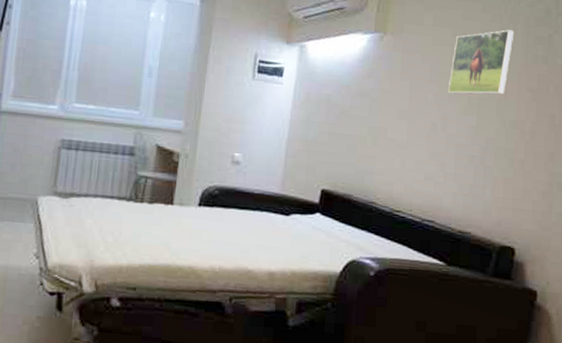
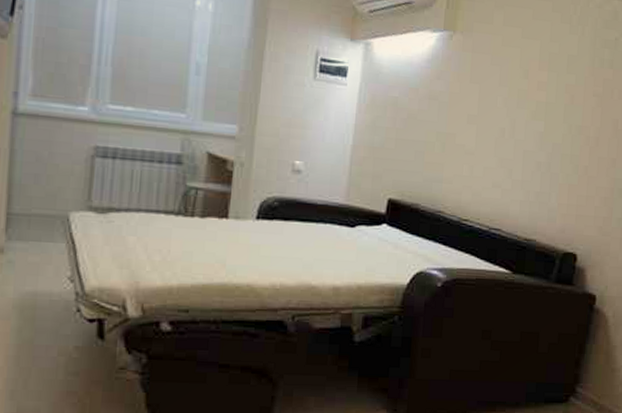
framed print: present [447,30,515,95] -> none [516,31,583,99]

